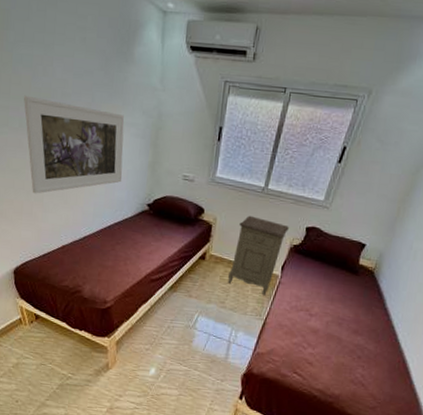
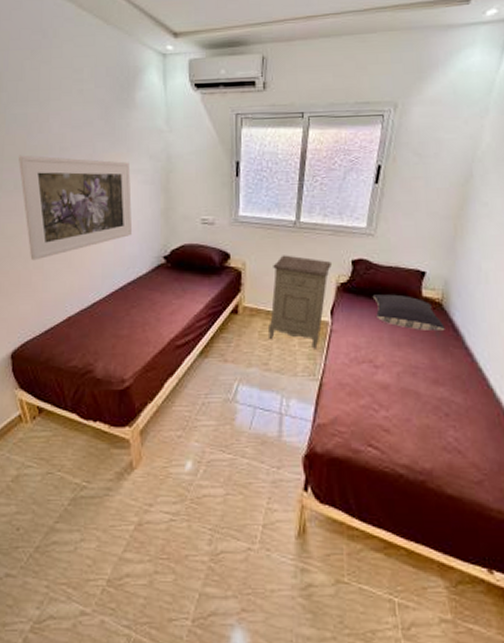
pillow: none [318,258,372,293] -> present [372,294,445,330]

